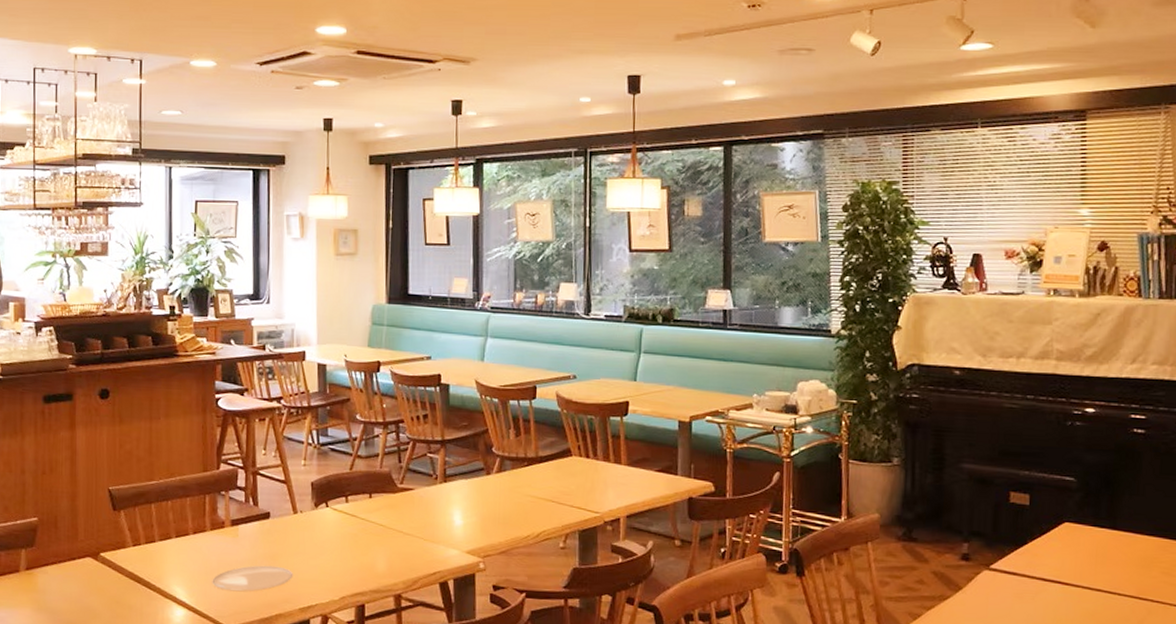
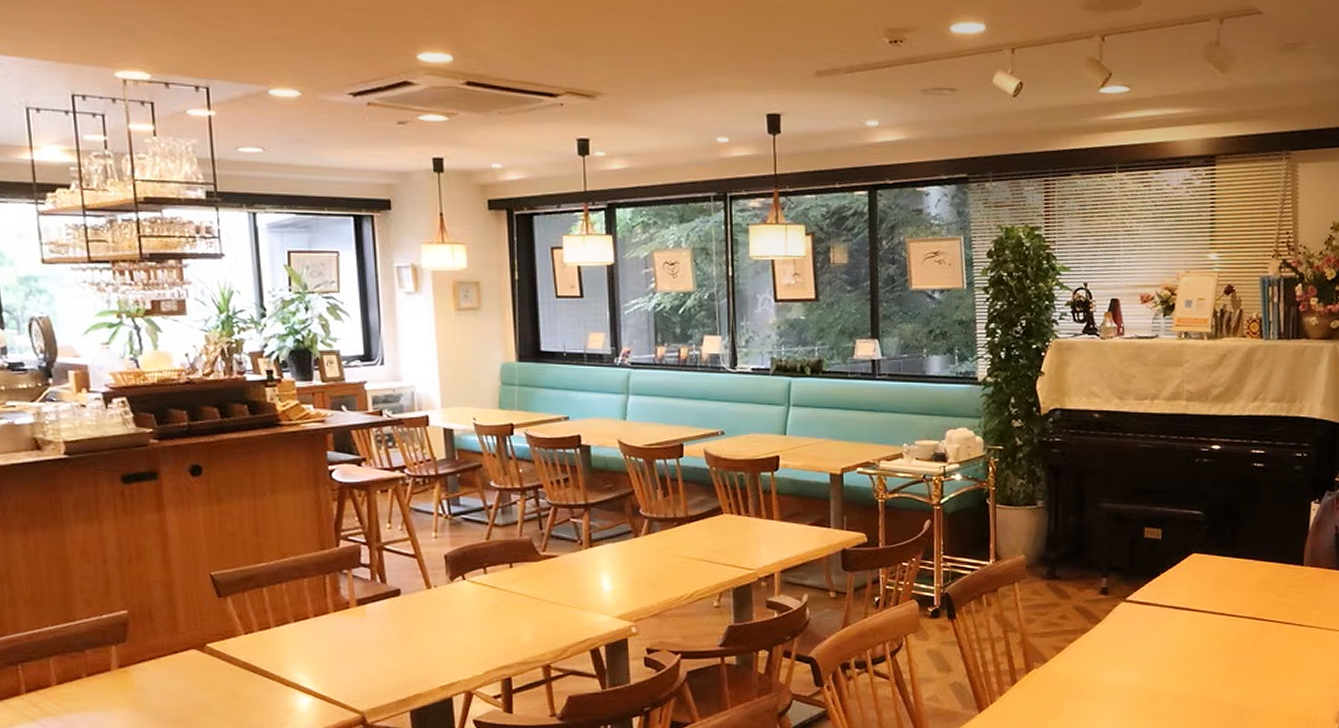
plate: present [212,565,293,593] -> none [339,645,431,674]

